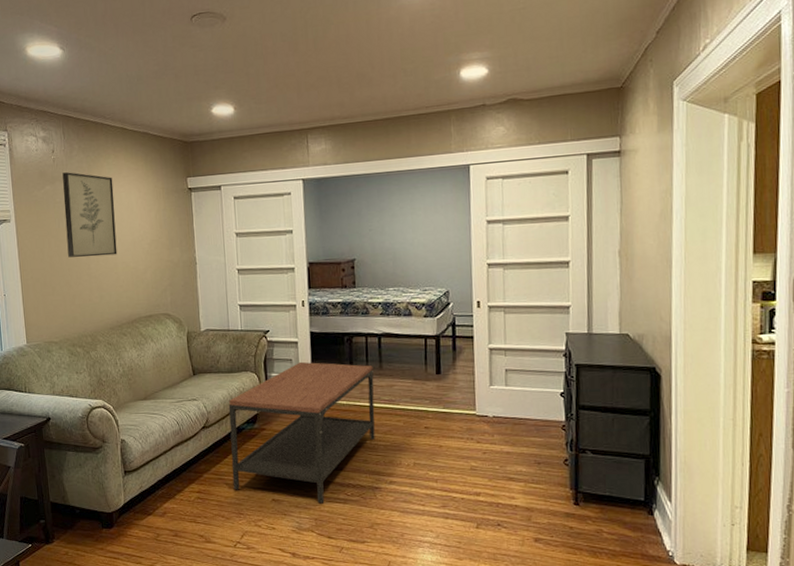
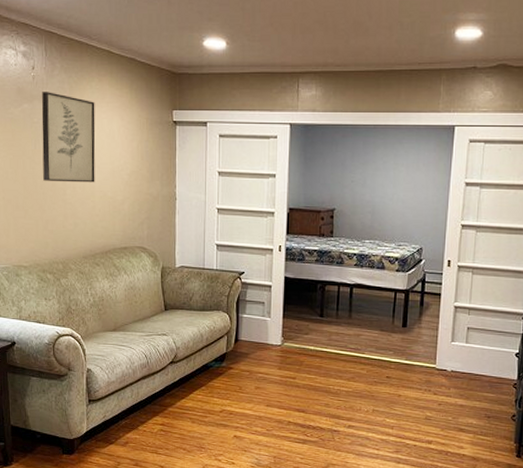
coffee table: present [228,361,375,504] -> none [197,305,343,443]

